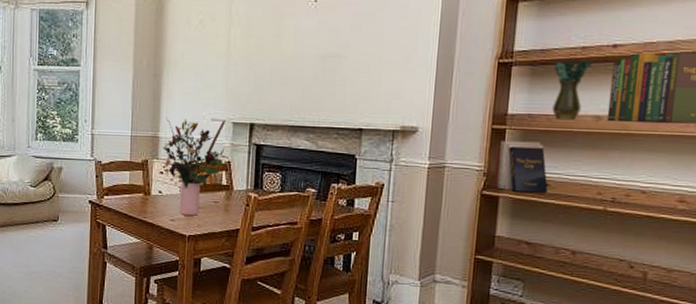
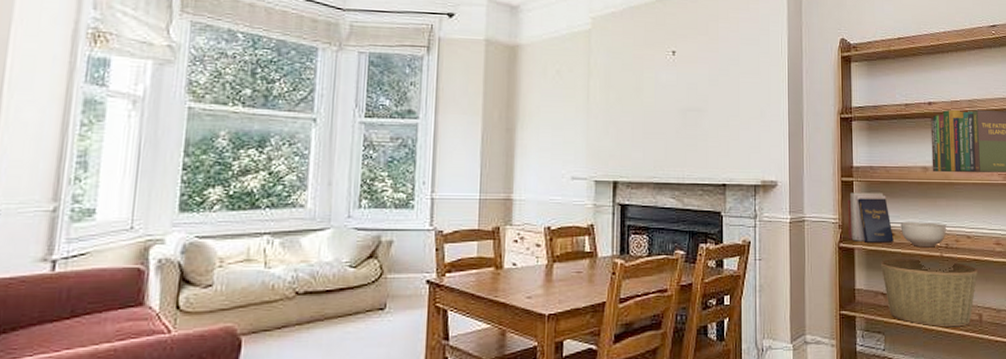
bouquet: present [163,117,229,216] -> none [517,176,592,290]
basket: none [527,209,649,283] -> present [880,259,977,328]
vase: present [552,58,593,121] -> none [885,114,915,172]
bowl: none [557,173,617,201] -> present [900,222,947,248]

